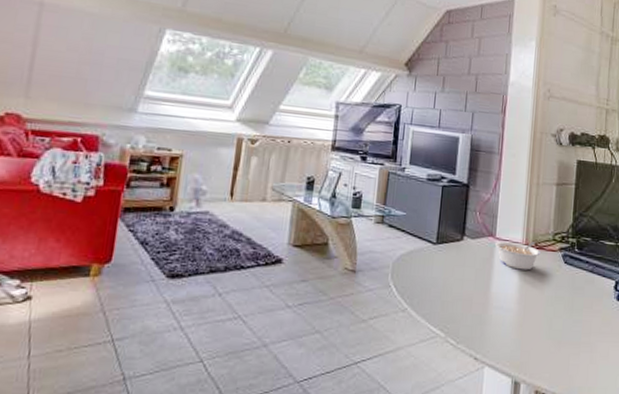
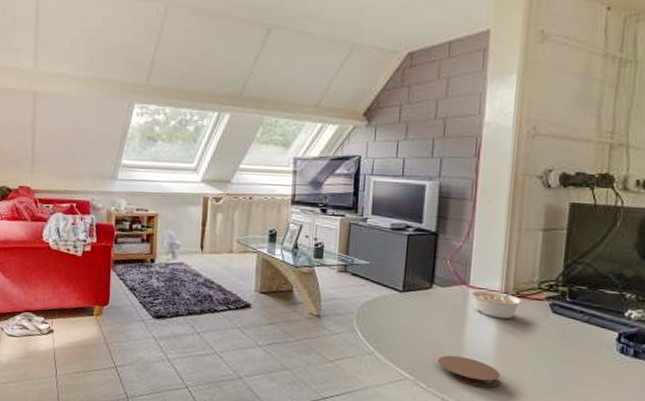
coaster: none [466,309,522,341] -> present [437,355,501,388]

